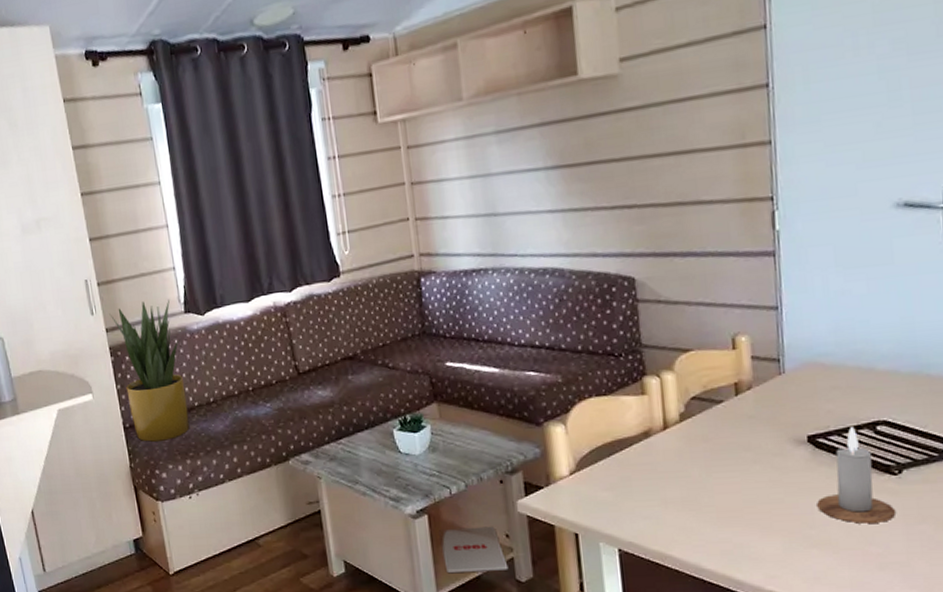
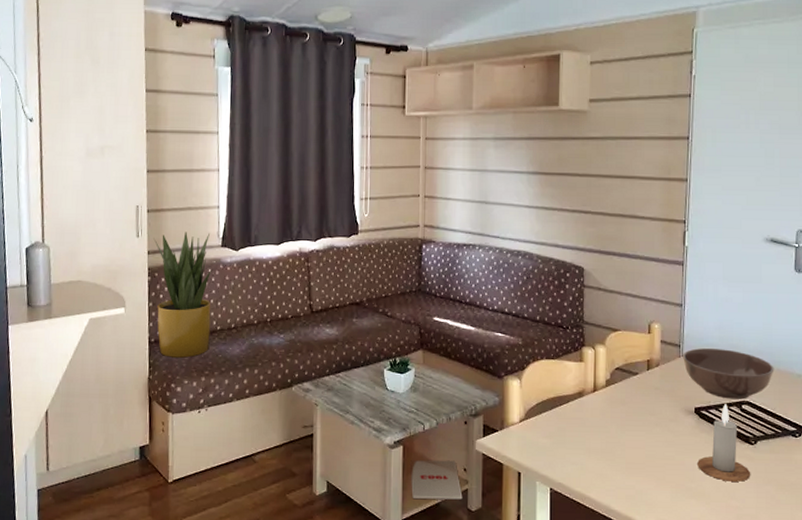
bowl: none [784,357,922,421] -> present [683,348,774,399]

